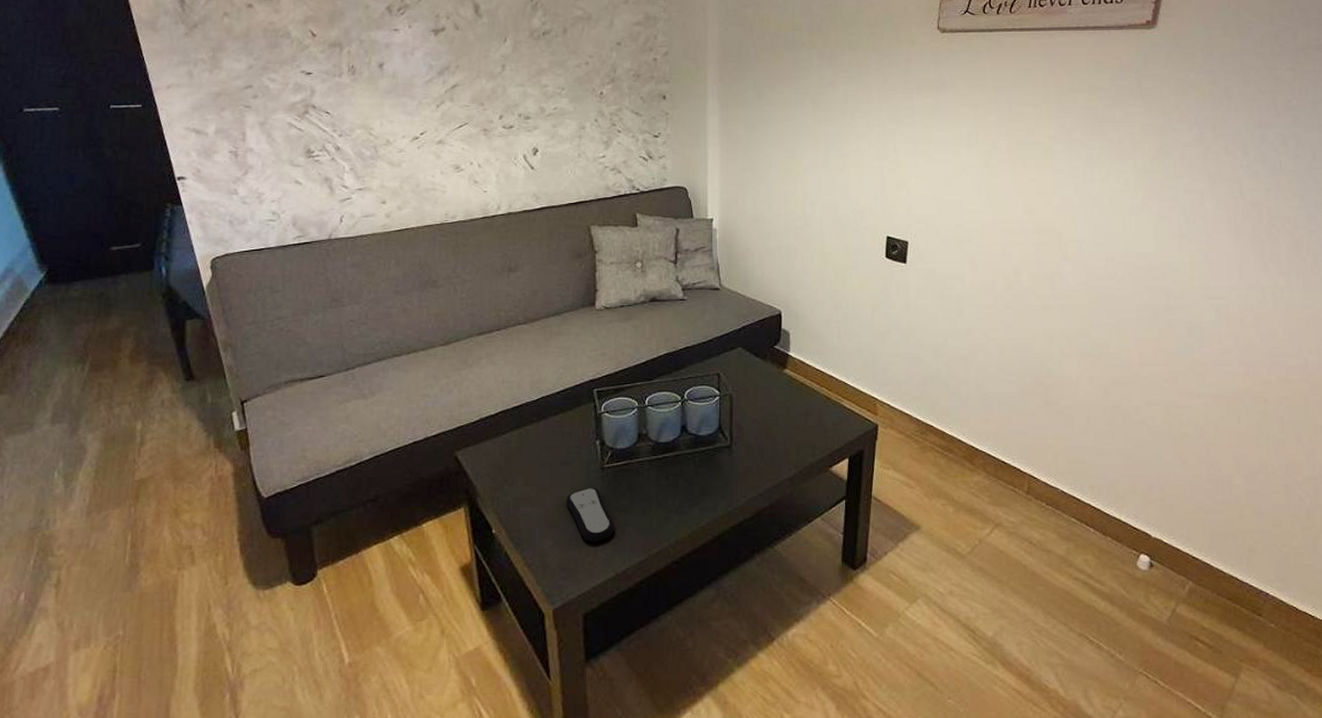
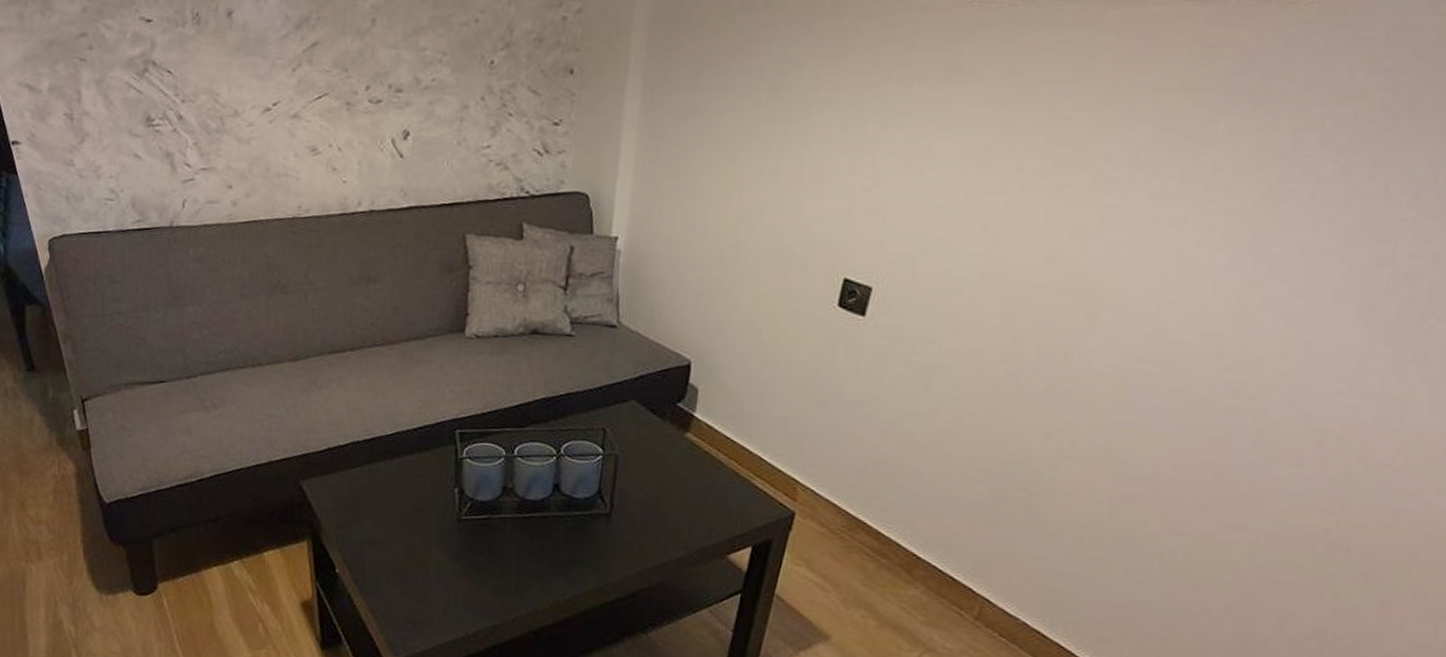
remote control: present [566,487,615,543] -> none [416,538,469,598]

